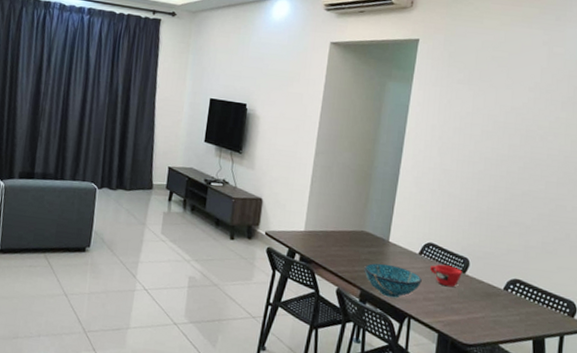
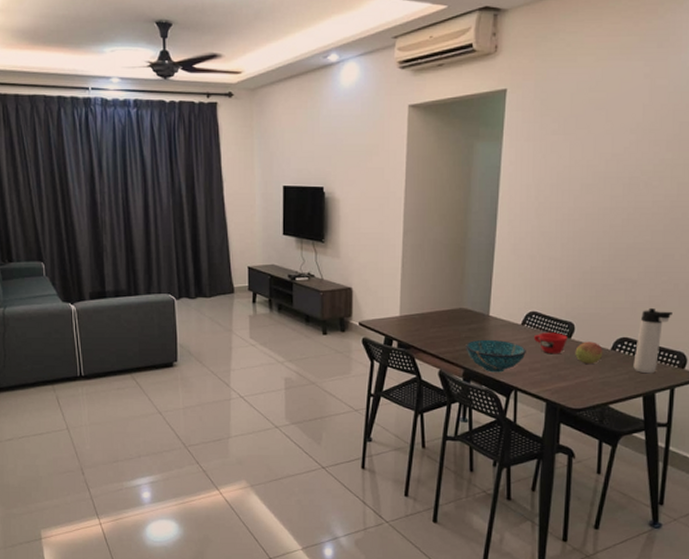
fruit: none [468,278,496,301] -> present [575,341,603,364]
thermos bottle: none [524,253,564,319] -> present [633,307,673,374]

